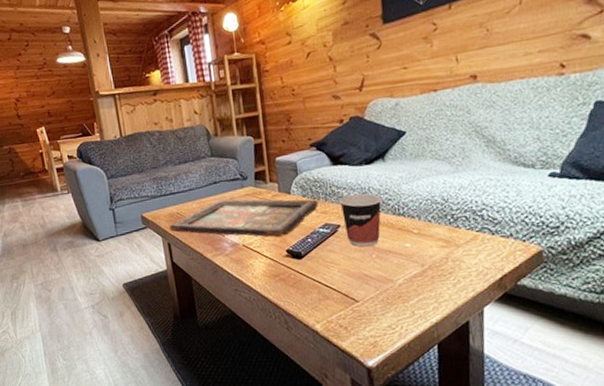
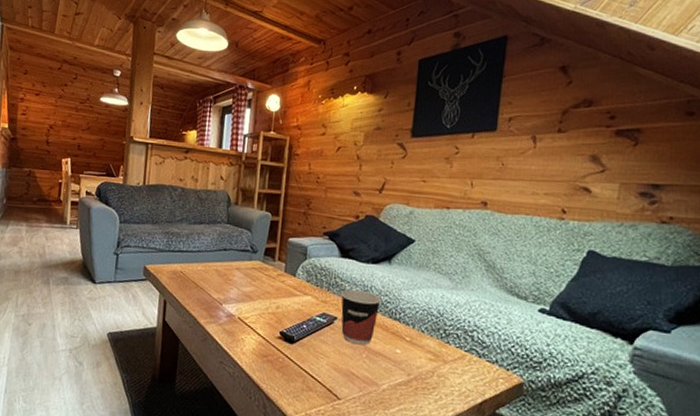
decorative tray: present [169,199,319,238] -> none [169,267,321,317]

